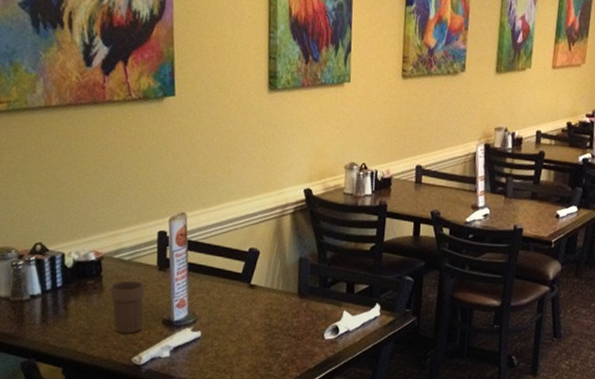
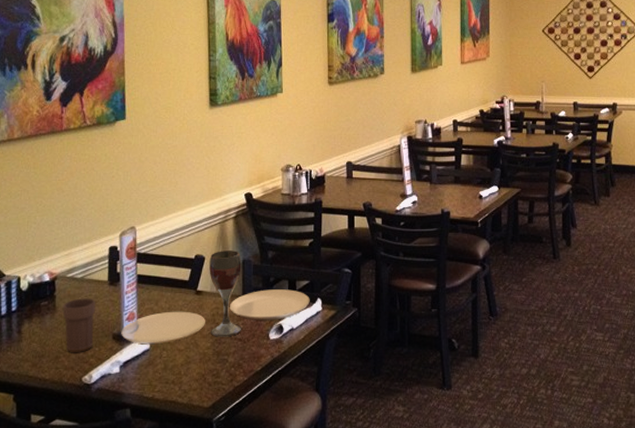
plate: none [171,302,259,333] -> present [121,311,205,345]
cup: none [263,246,298,333] -> present [209,251,242,337]
plate: none [284,289,368,321] -> present [230,289,310,320]

